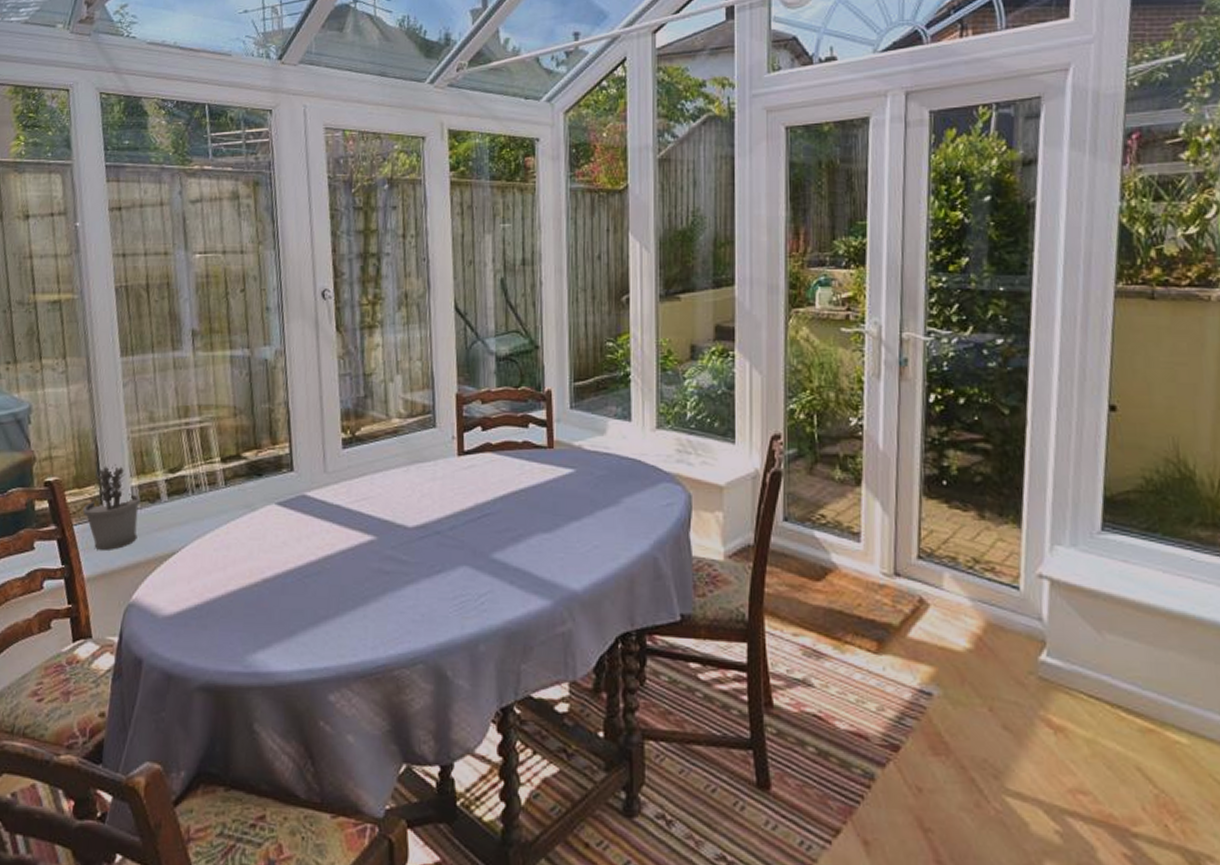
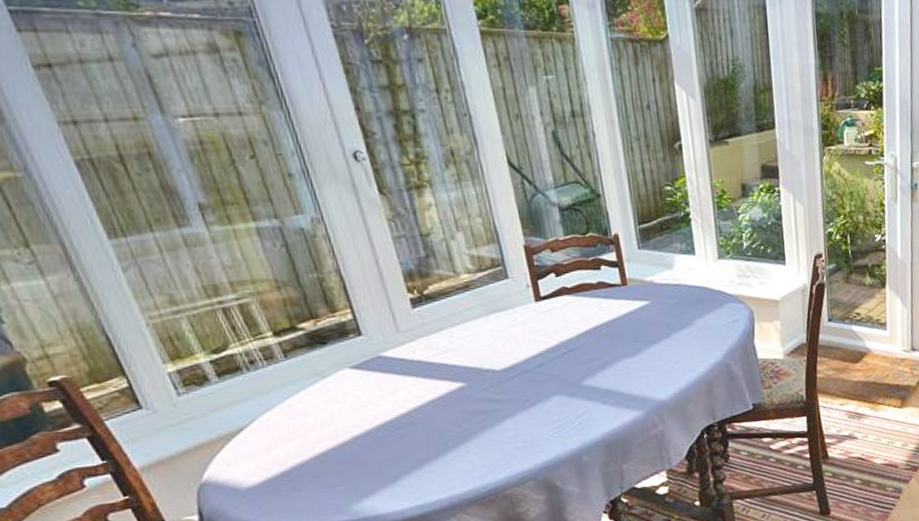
flower pot: present [82,464,141,550] -> none [110,353,192,440]

